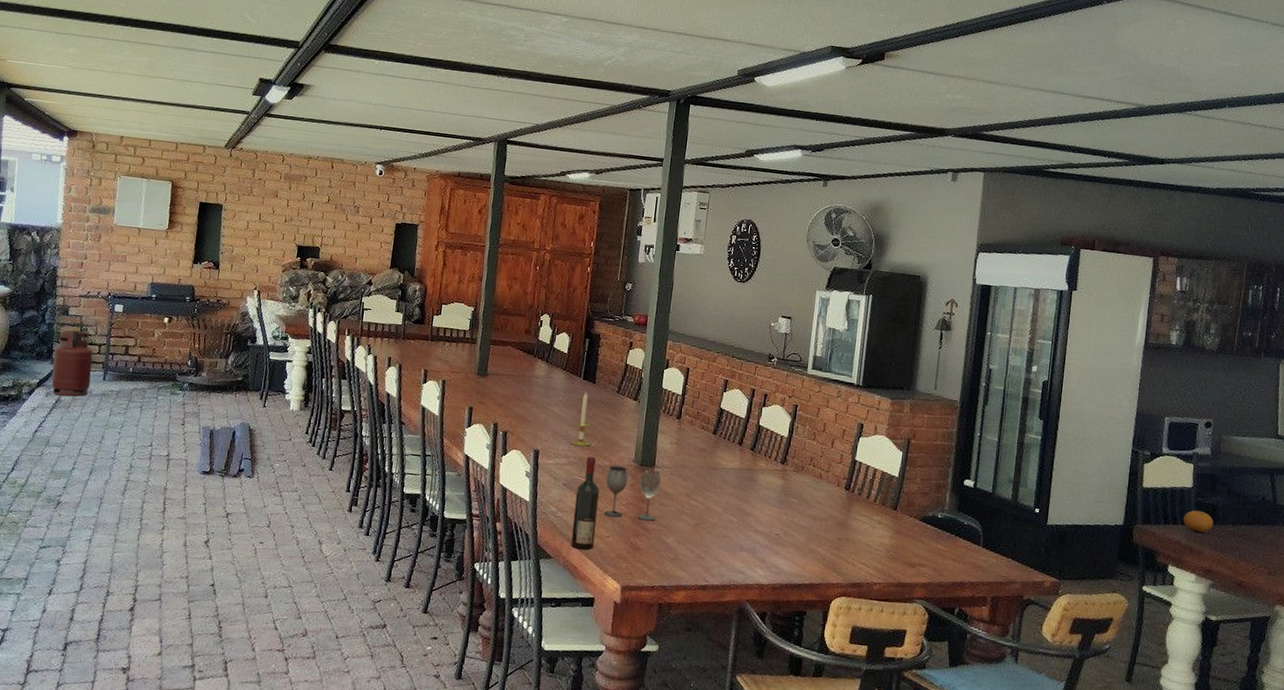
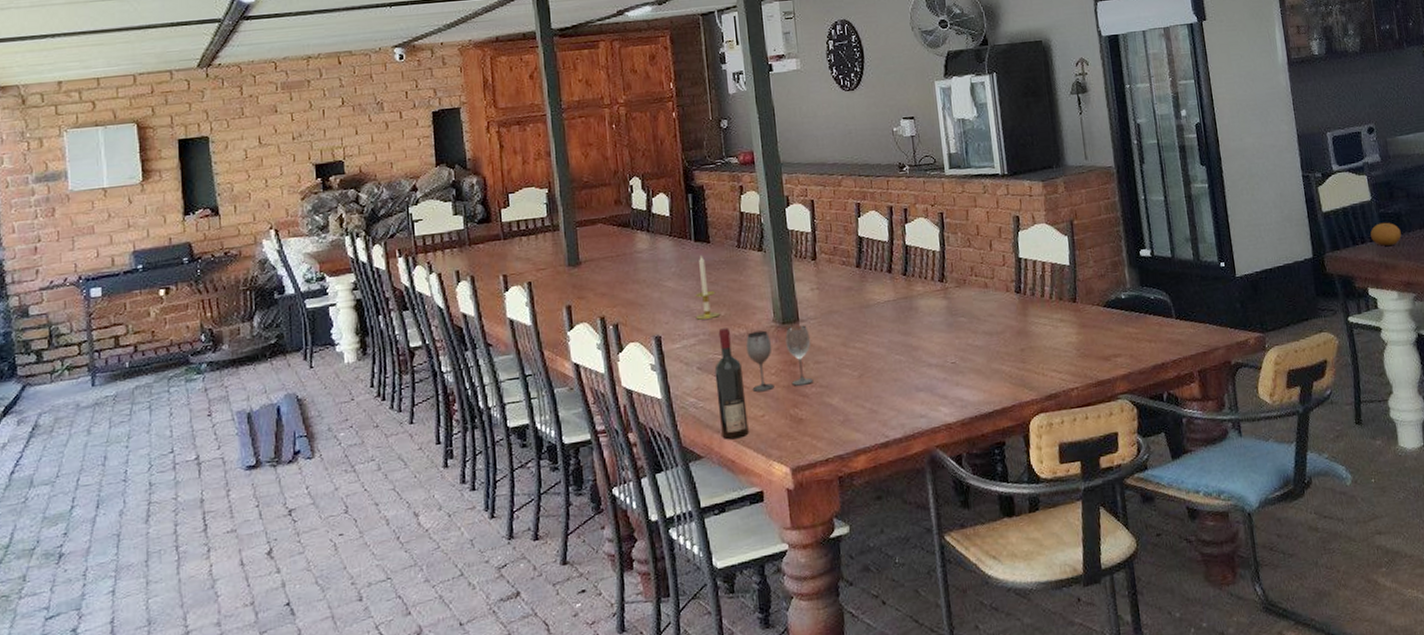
gas cylinder: present [51,330,93,397] -> none [19,331,76,421]

